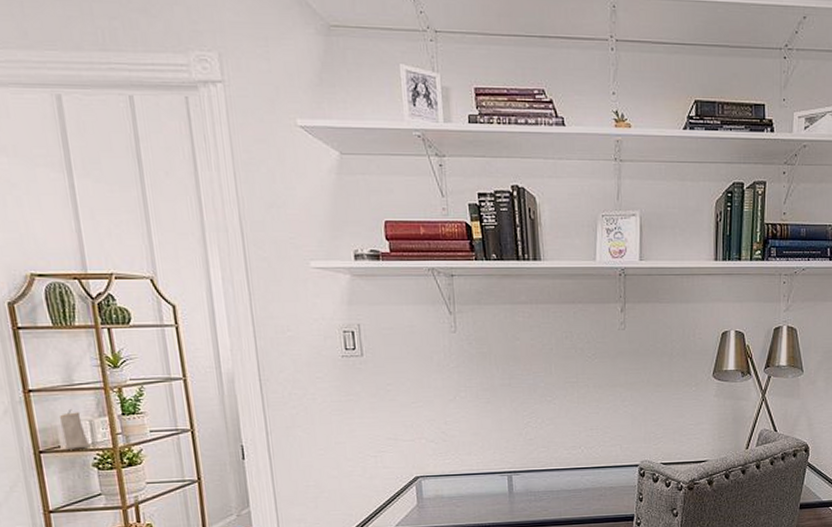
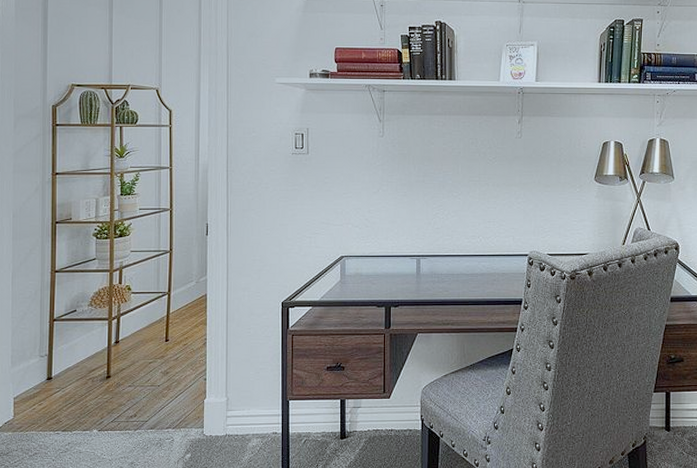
candle: present [59,409,91,450] -> none [74,189,94,221]

